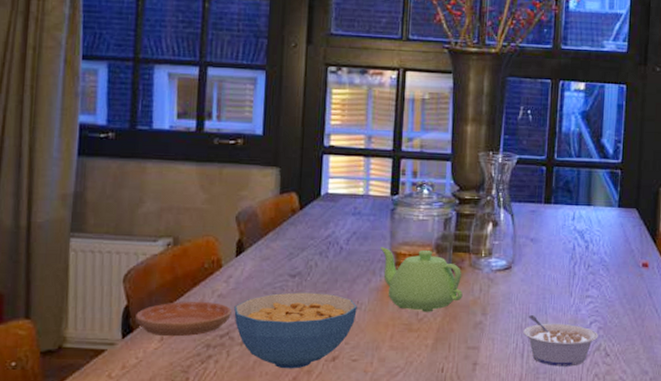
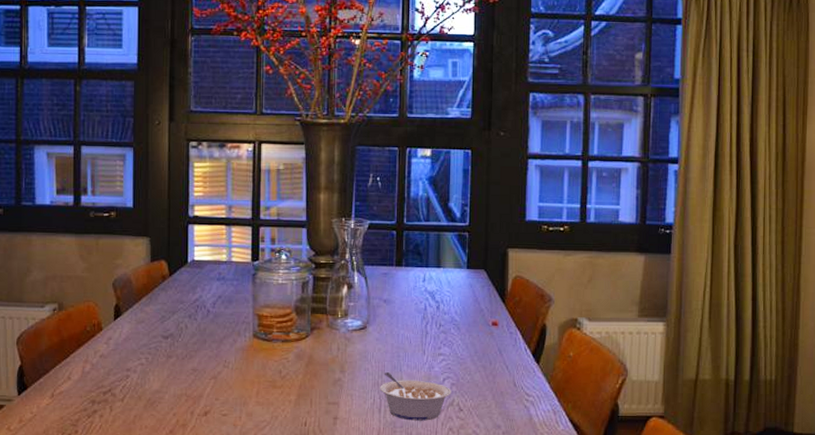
saucer: present [135,302,231,337] -> none [29,362,112,394]
cereal bowl: present [234,292,357,369] -> none [115,352,225,423]
teapot: present [380,247,463,312] -> none [243,310,322,370]

